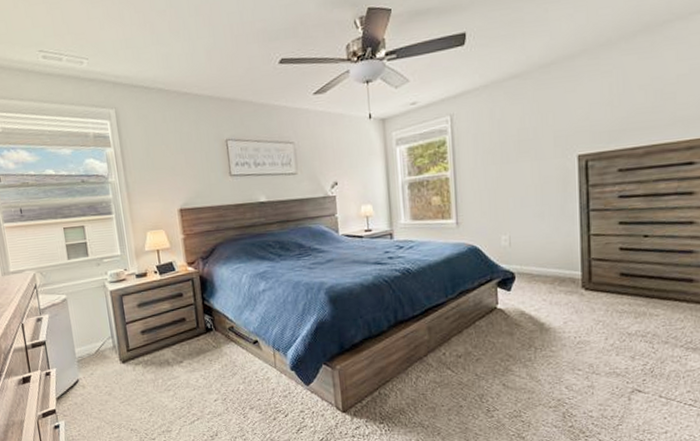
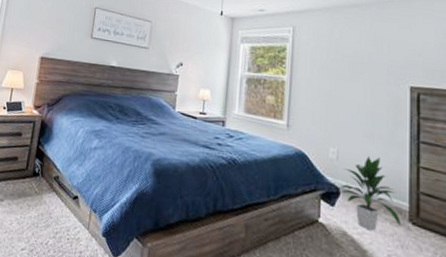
indoor plant: none [514,235,576,305] -> present [339,156,402,231]

